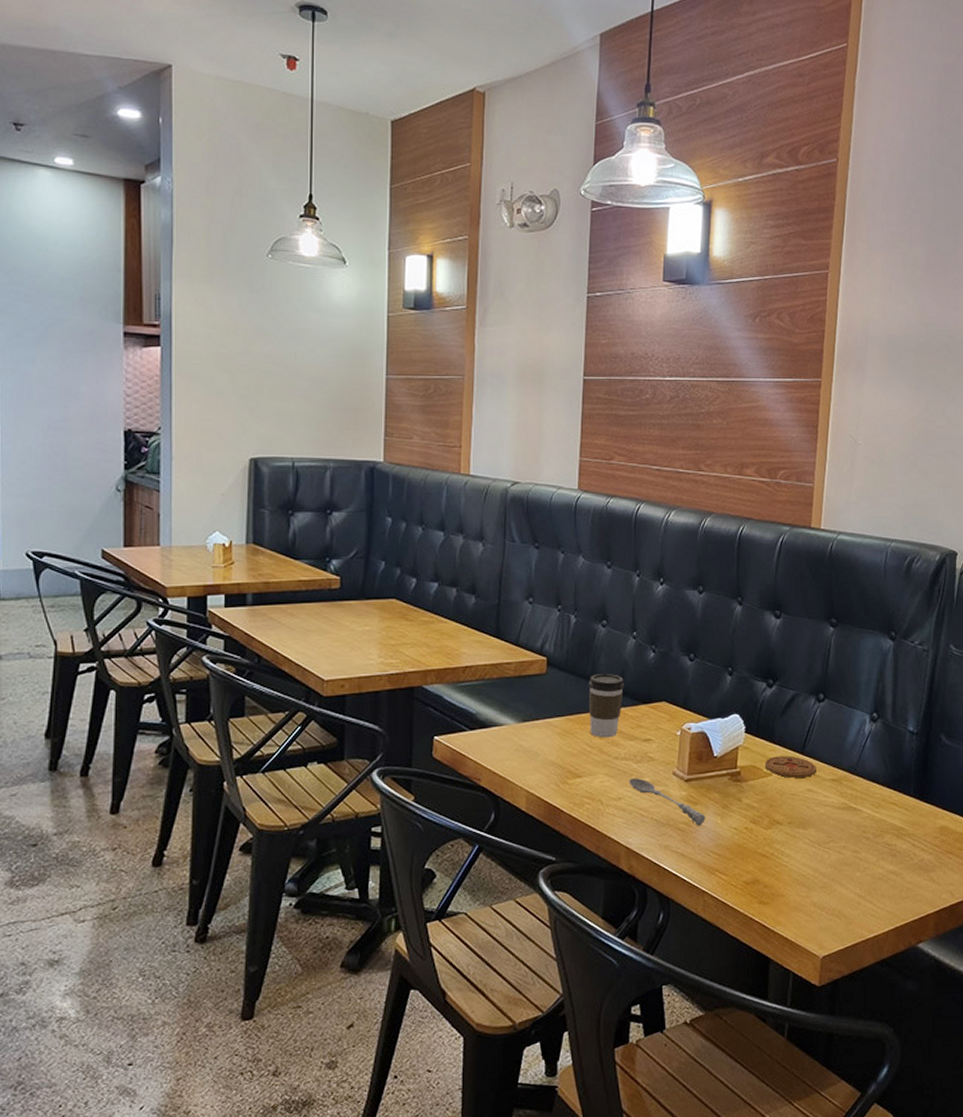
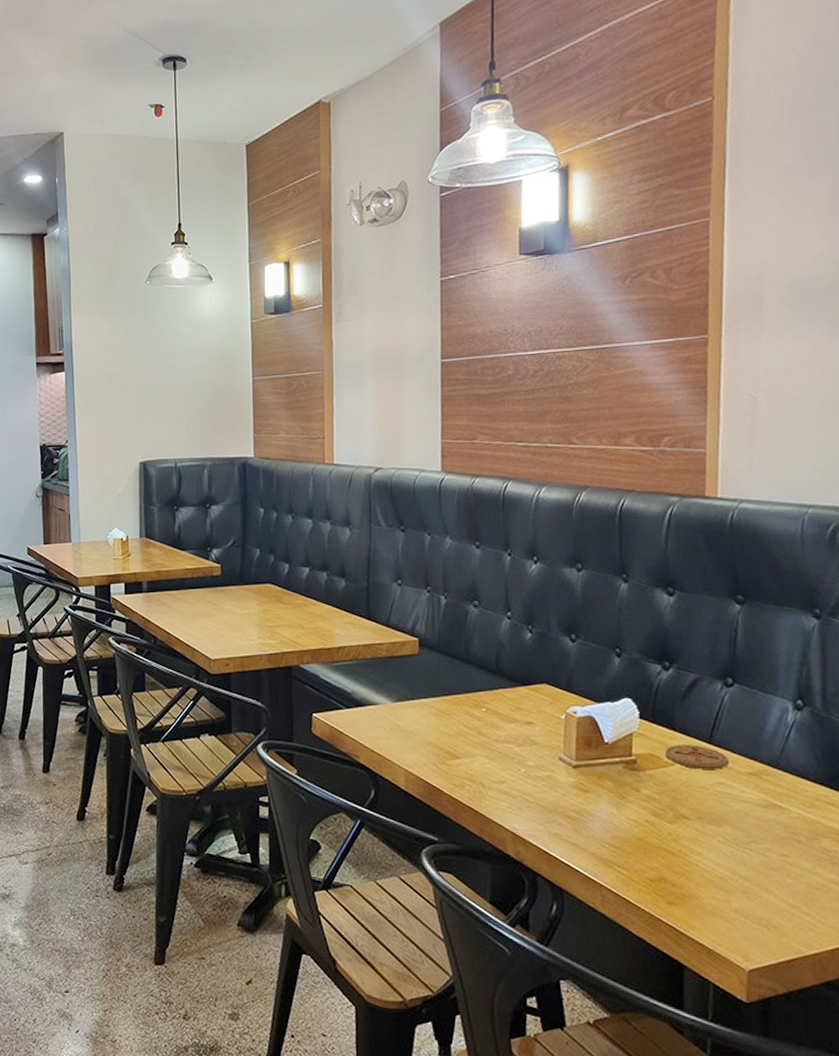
coffee cup: present [588,673,625,738] -> none [462,654,502,720]
soupspoon: present [628,778,706,826] -> none [510,762,599,815]

